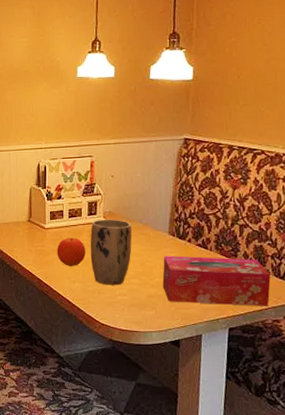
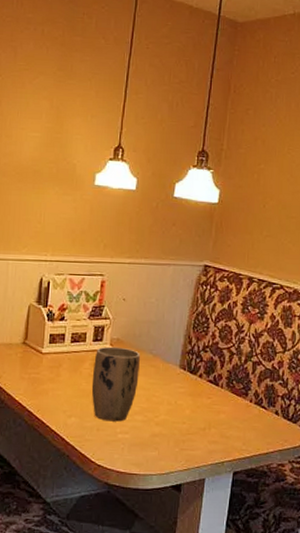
fruit: present [57,237,86,266] -> none [53,365,87,398]
tissue box: present [162,256,271,306] -> none [168,391,279,449]

